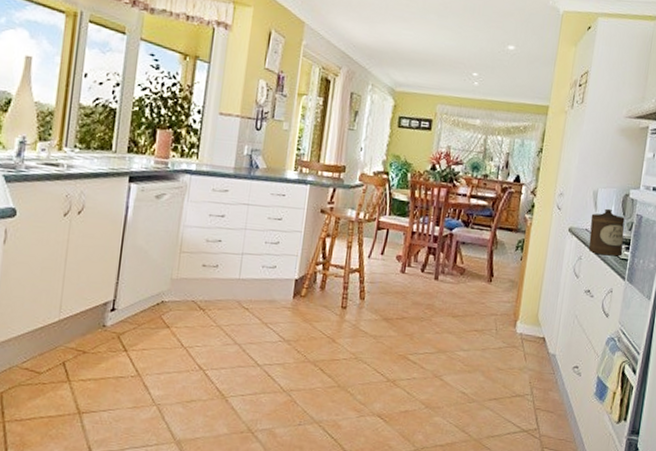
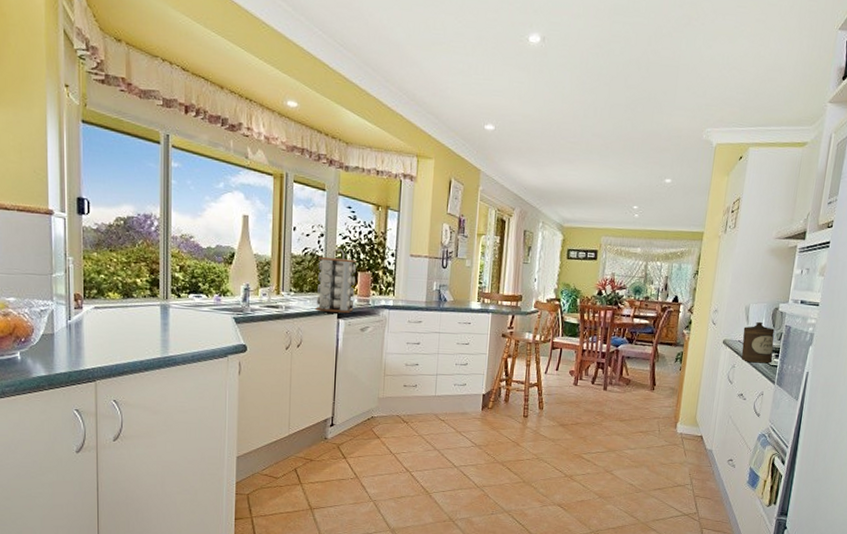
spice rack: none [103,100,156,178] -> present [315,248,356,314]

